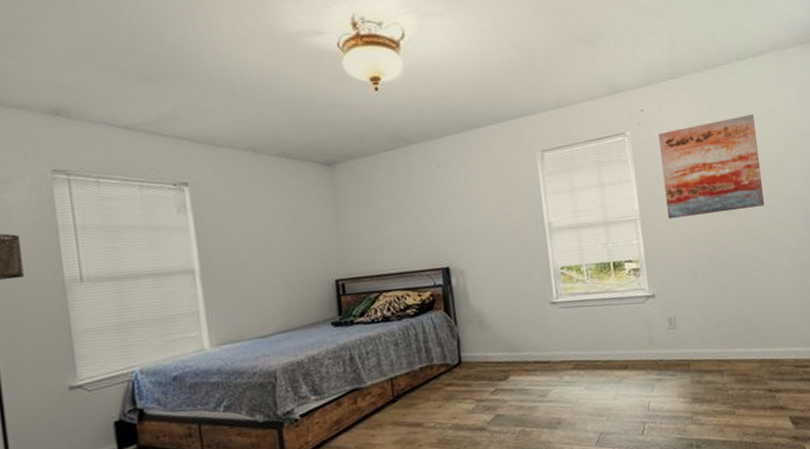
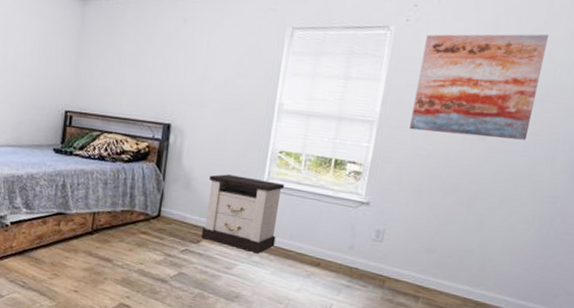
nightstand: none [501,298,581,374] -> present [201,174,284,254]

